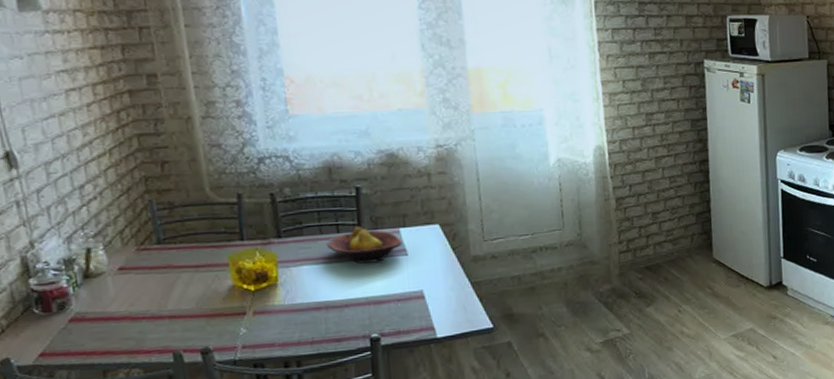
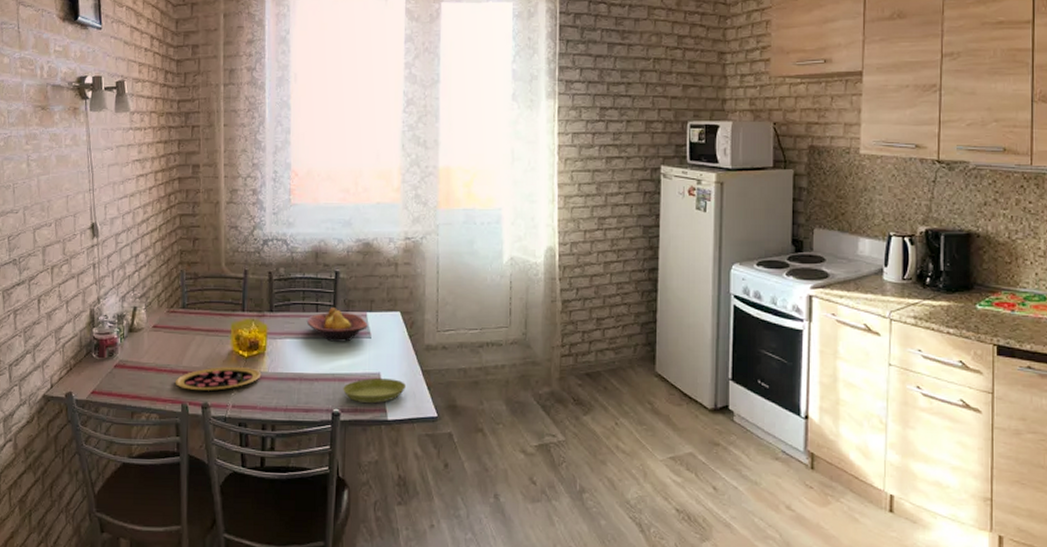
pizza: none [159,302,276,336] -> present [174,367,262,390]
saucer: none [380,295,454,324] -> present [343,378,406,404]

